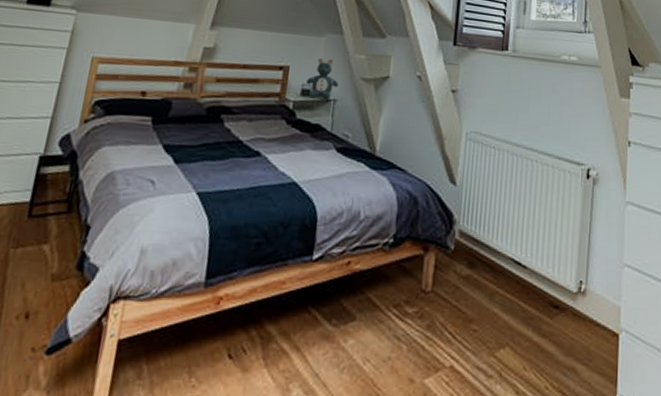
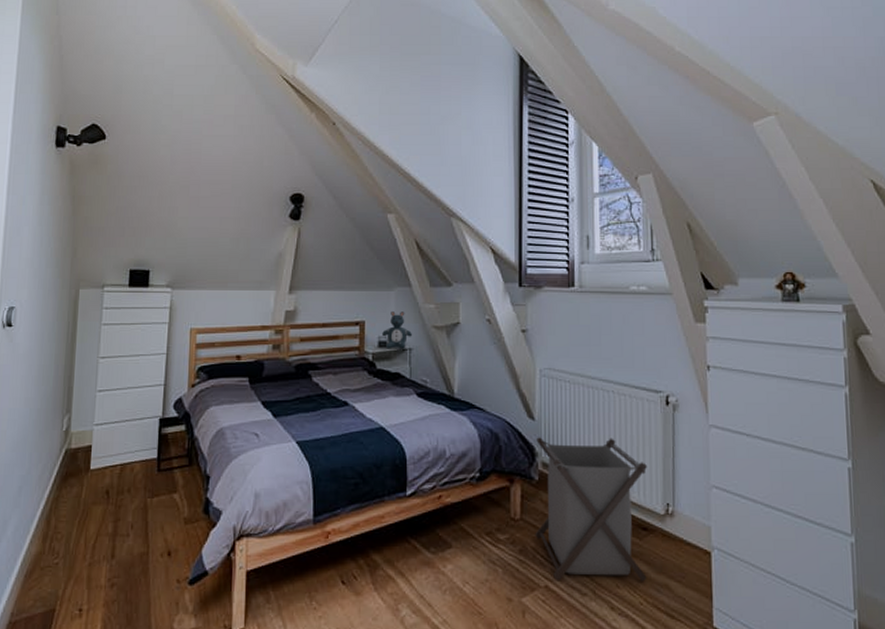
laundry basket: none [445,204,564,365] -> present [535,437,647,582]

